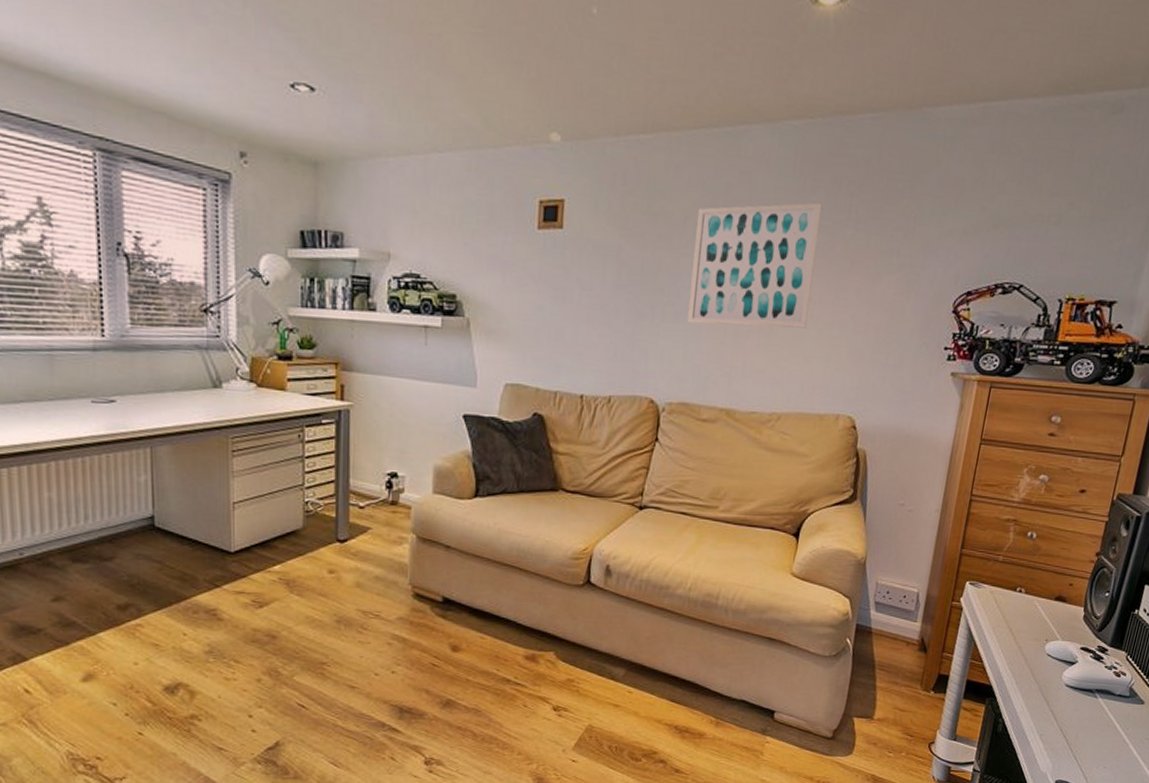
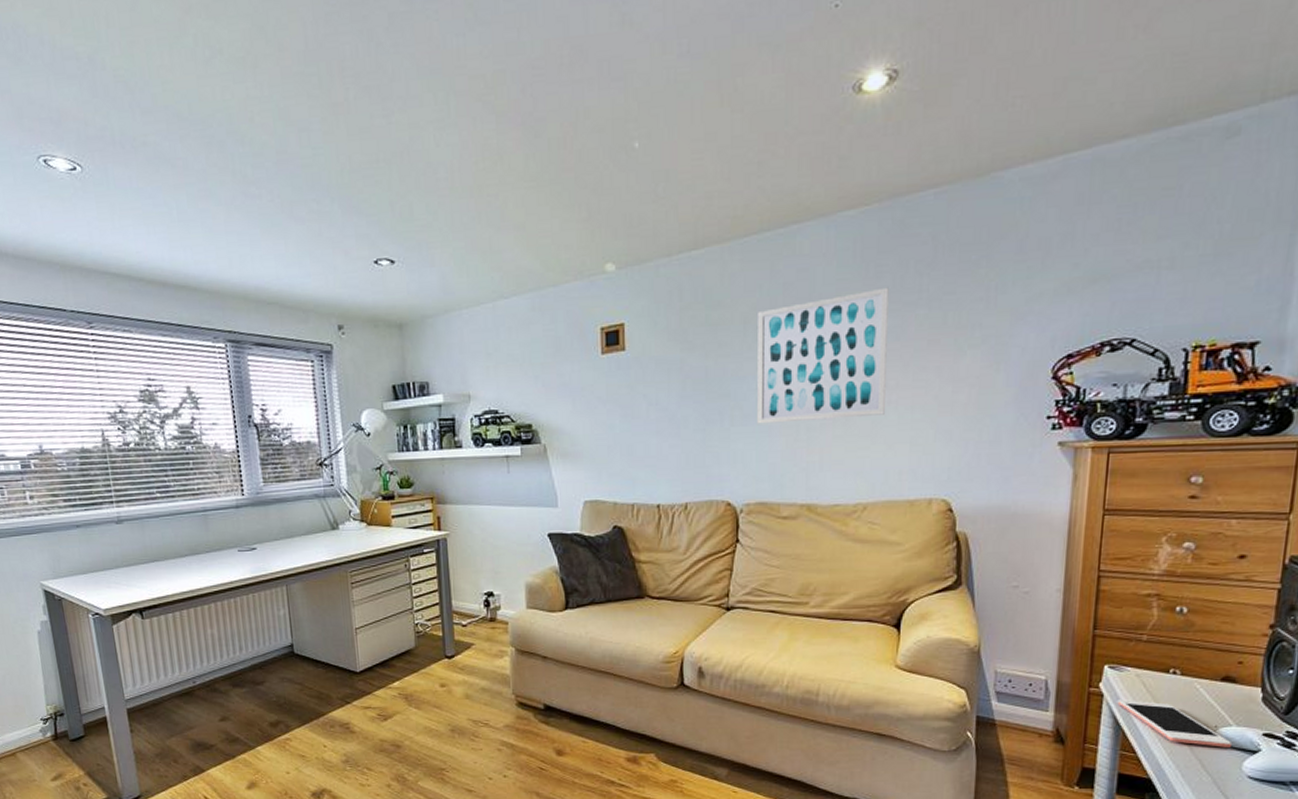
cell phone: none [973,613,1058,659] -> present [1117,700,1233,748]

